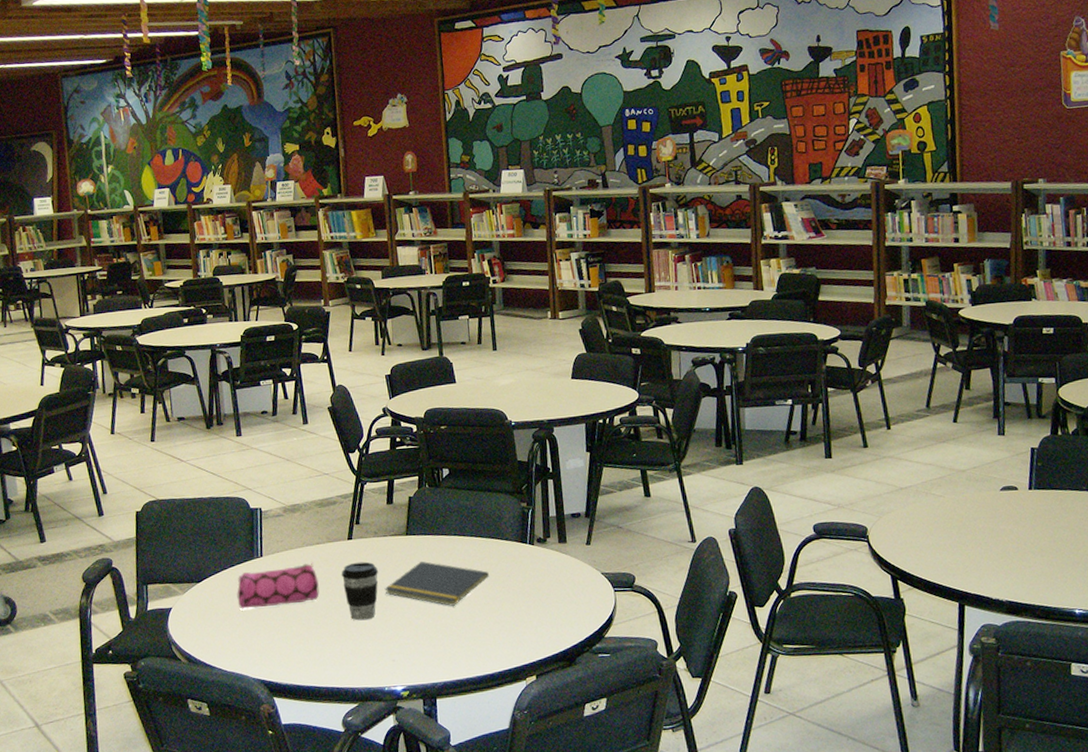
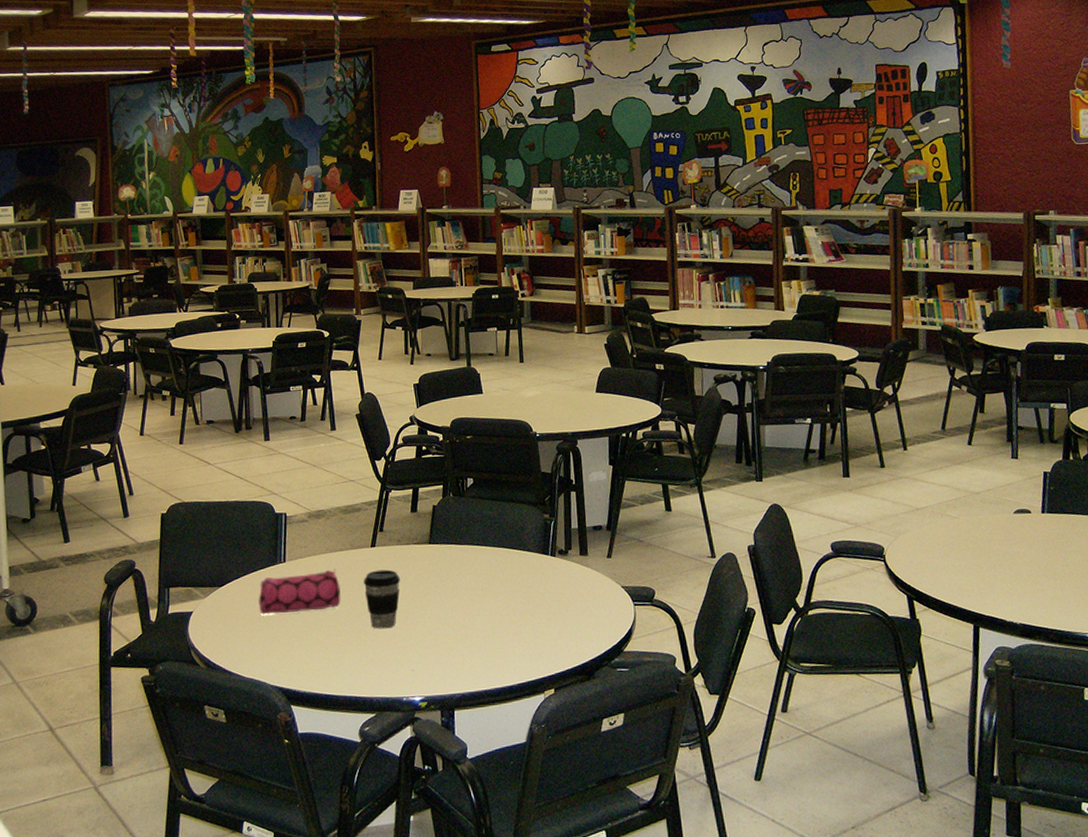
notepad: present [384,561,489,606] -> none [406,570,510,616]

